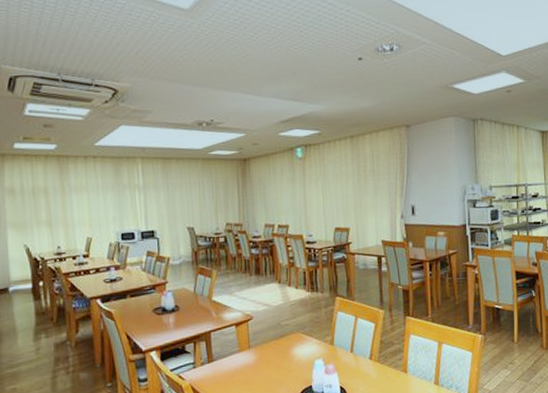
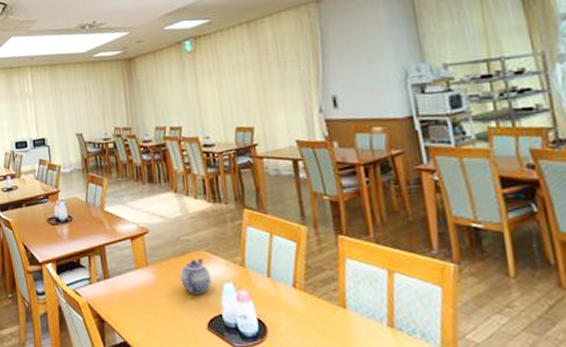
teapot: none [278,340,305,370] -> present [180,259,212,294]

